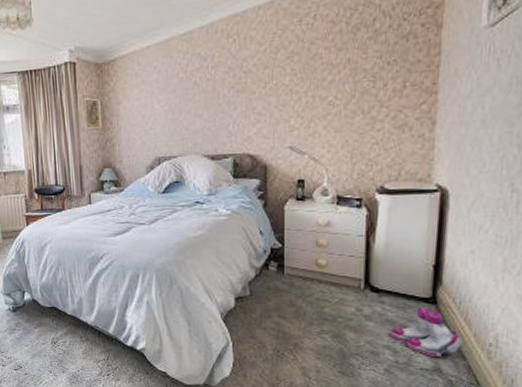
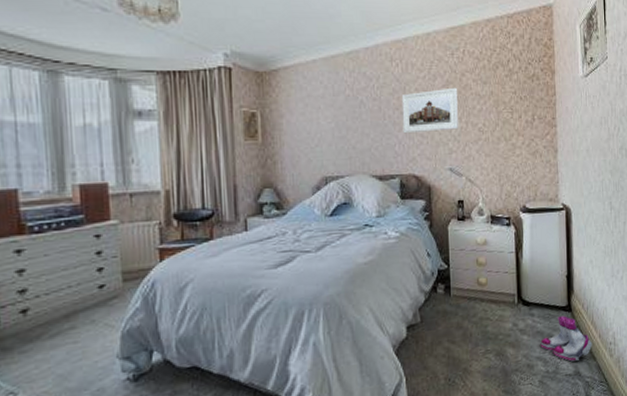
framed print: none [238,58,304,113] -> present [401,87,458,134]

